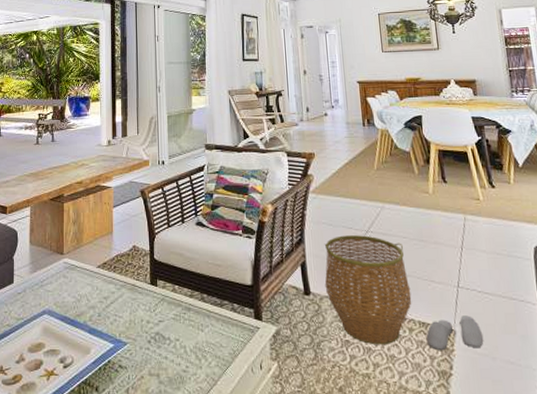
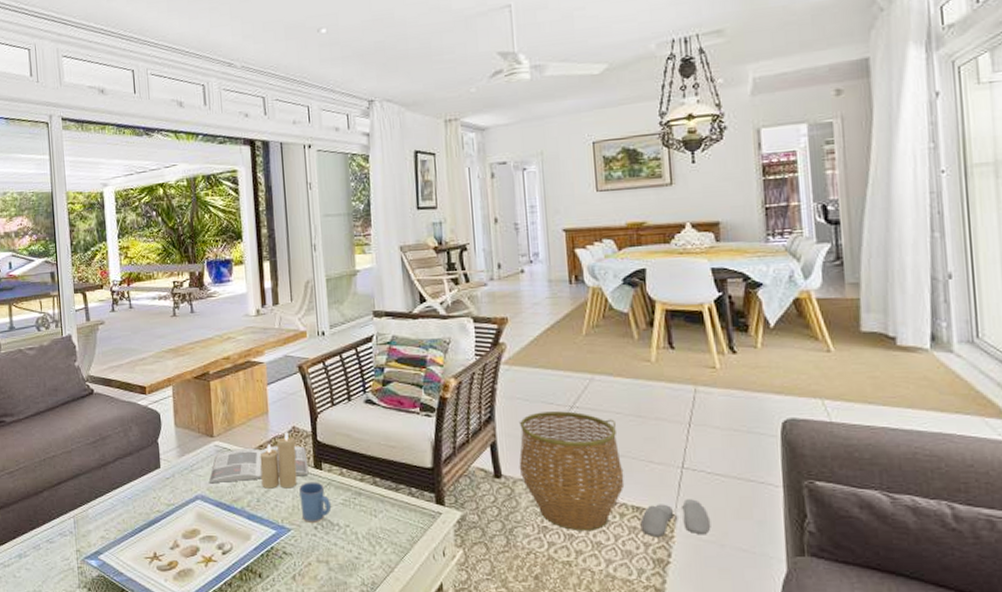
magazine: none [56,263,146,299] -> present [208,445,309,484]
candle: none [103,250,135,304] -> present [259,432,298,489]
mug: none [136,297,164,336] -> present [299,482,332,522]

